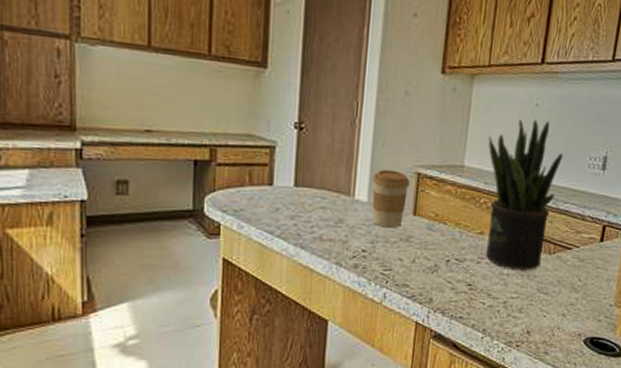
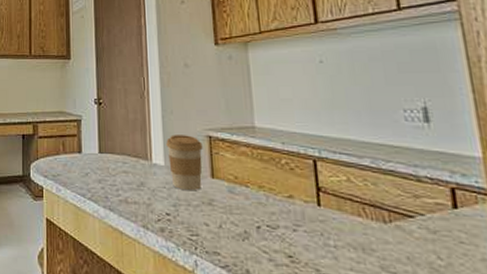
potted plant: present [486,118,563,270] -> none [275,76,376,242]

